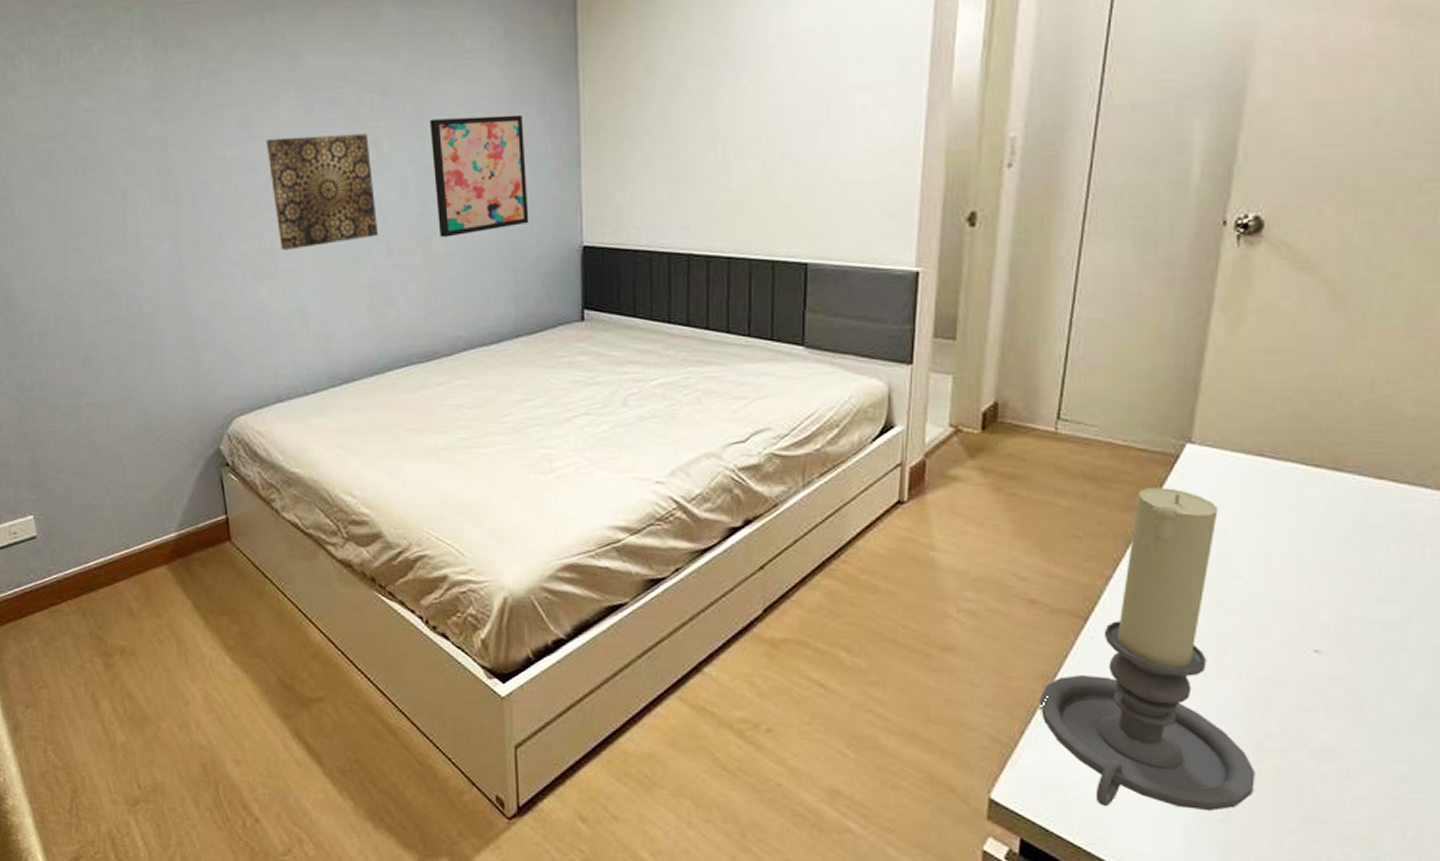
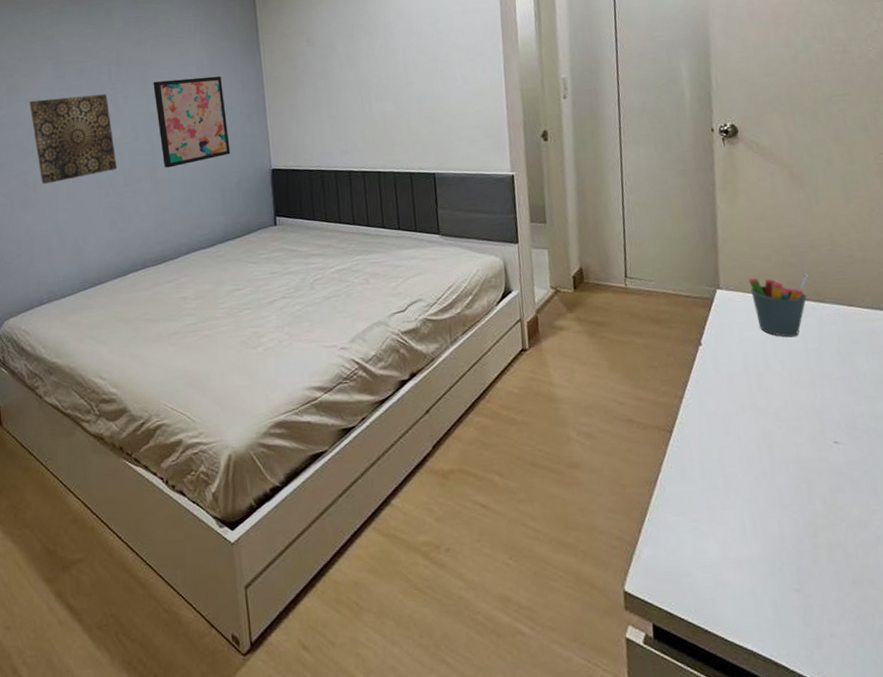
candle holder: present [1039,488,1255,812] -> none [647,324,816,587]
pen holder: none [1236,430,1328,514] -> present [748,273,809,338]

